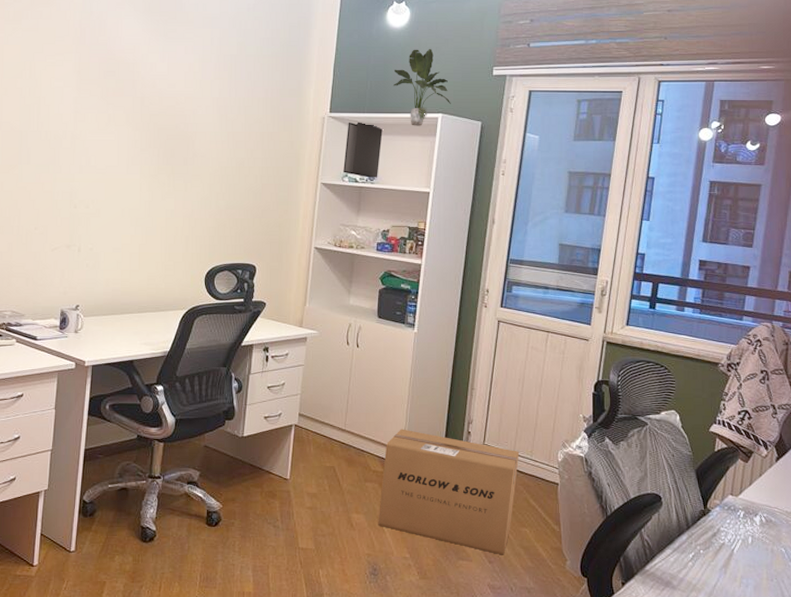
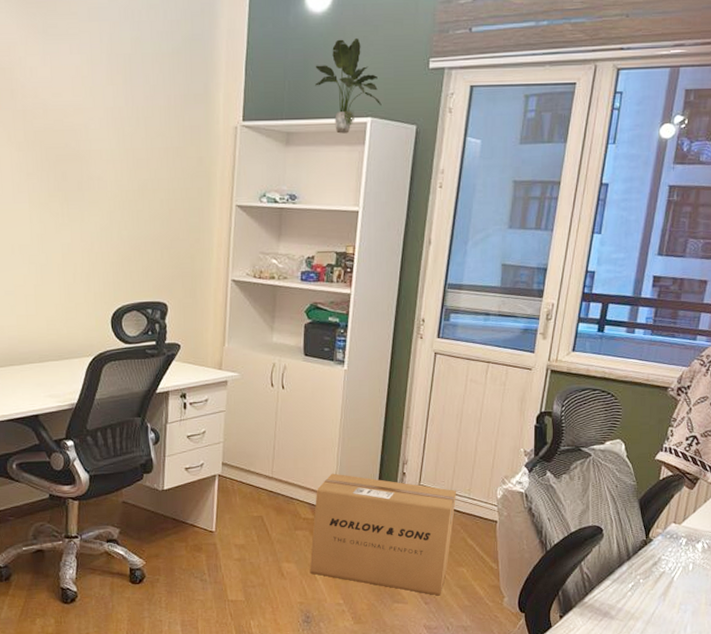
binder: present [343,122,383,178] -> none [260,130,304,197]

